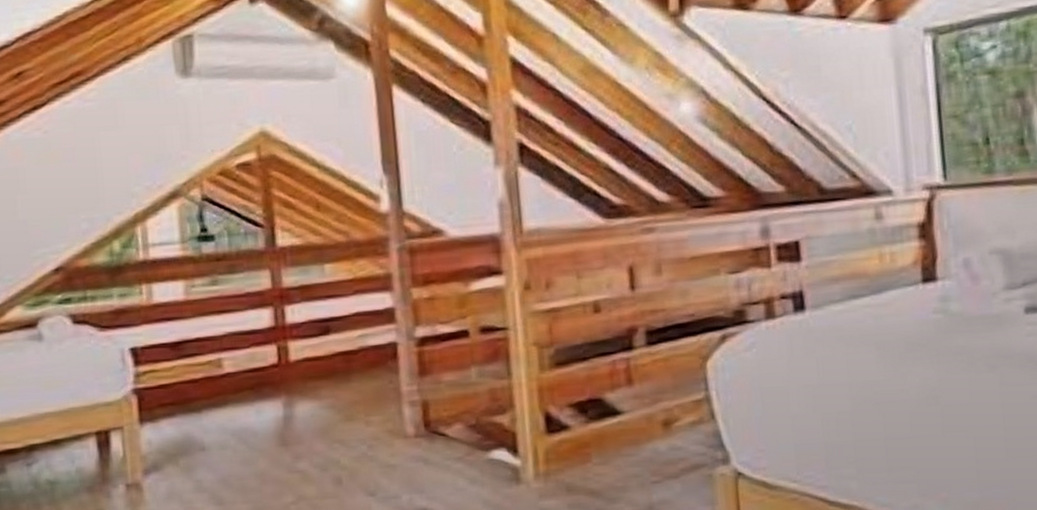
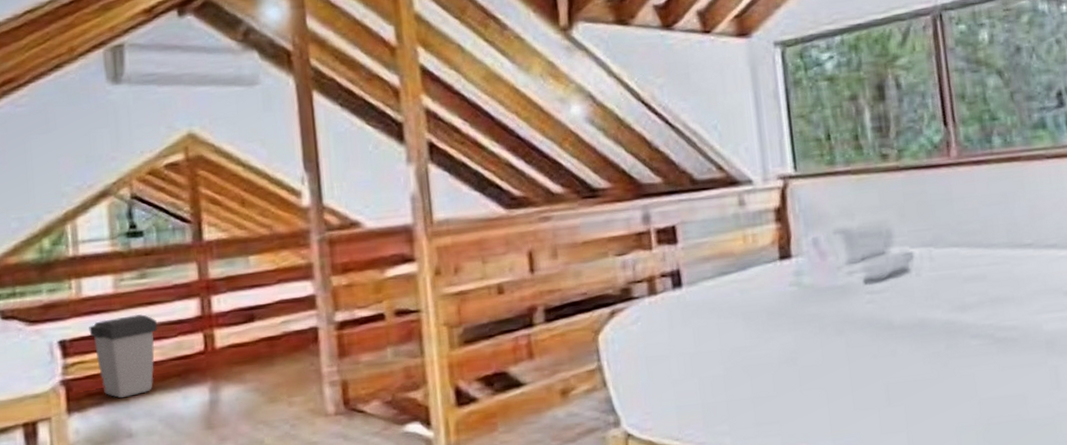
trash can: none [160,322,230,410] -> present [89,314,158,399]

